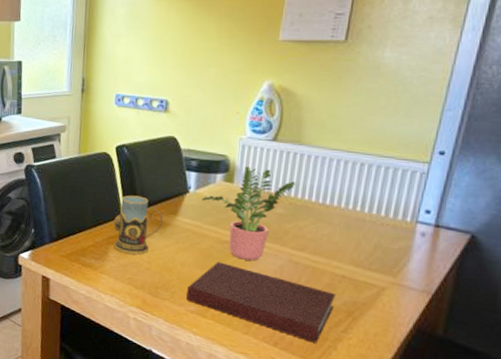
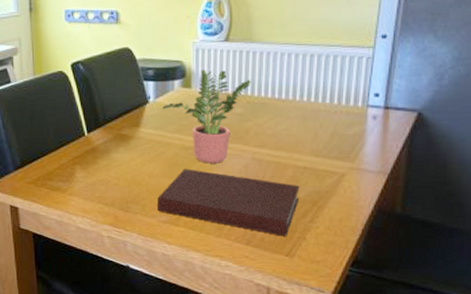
mug: present [113,195,163,255] -> none [77,112,126,172]

